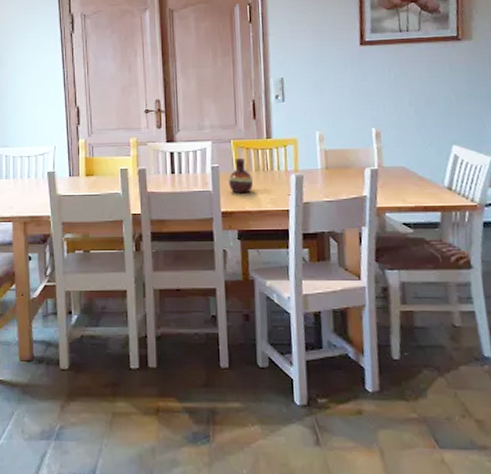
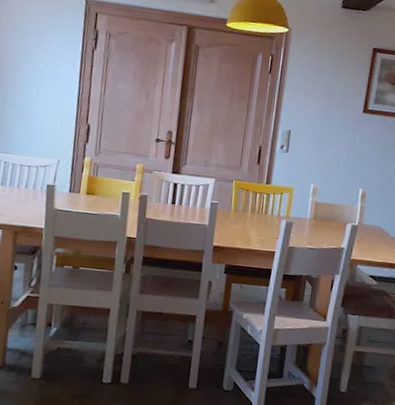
vase: present [229,158,254,194] -> none [224,198,248,232]

